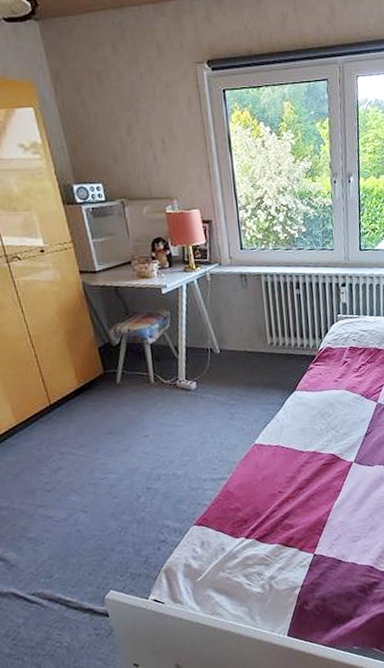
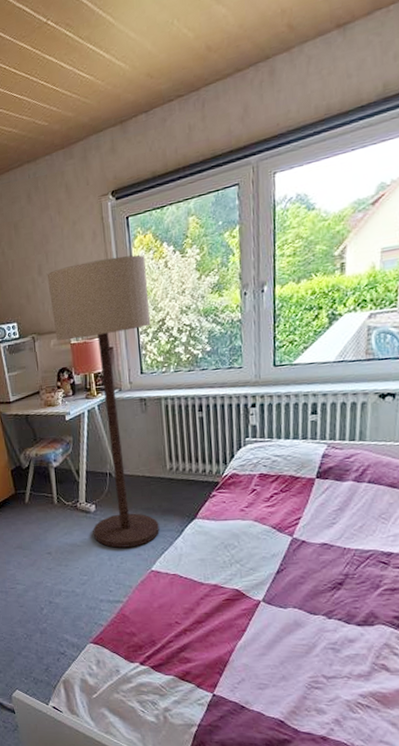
floor lamp: none [137,128,262,425] -> present [47,255,160,548]

